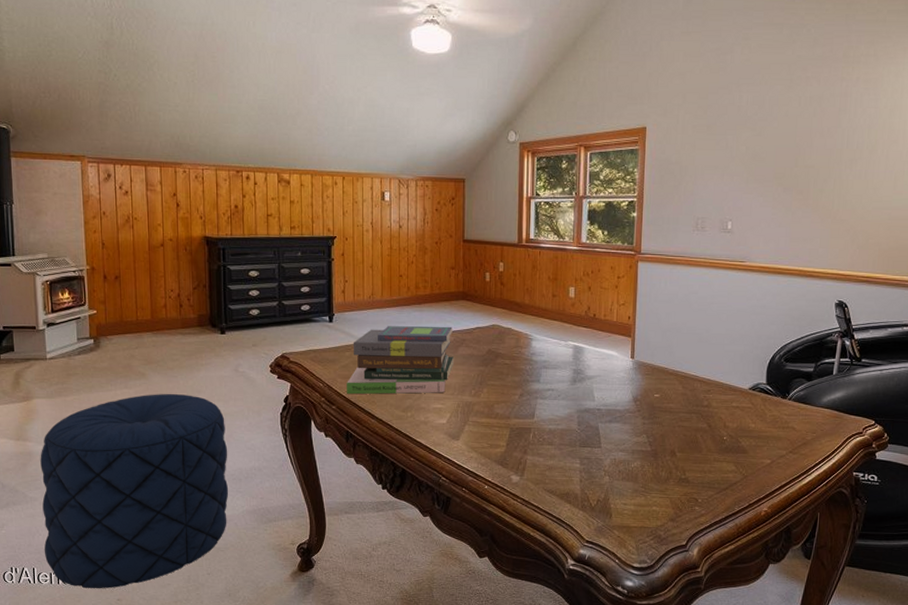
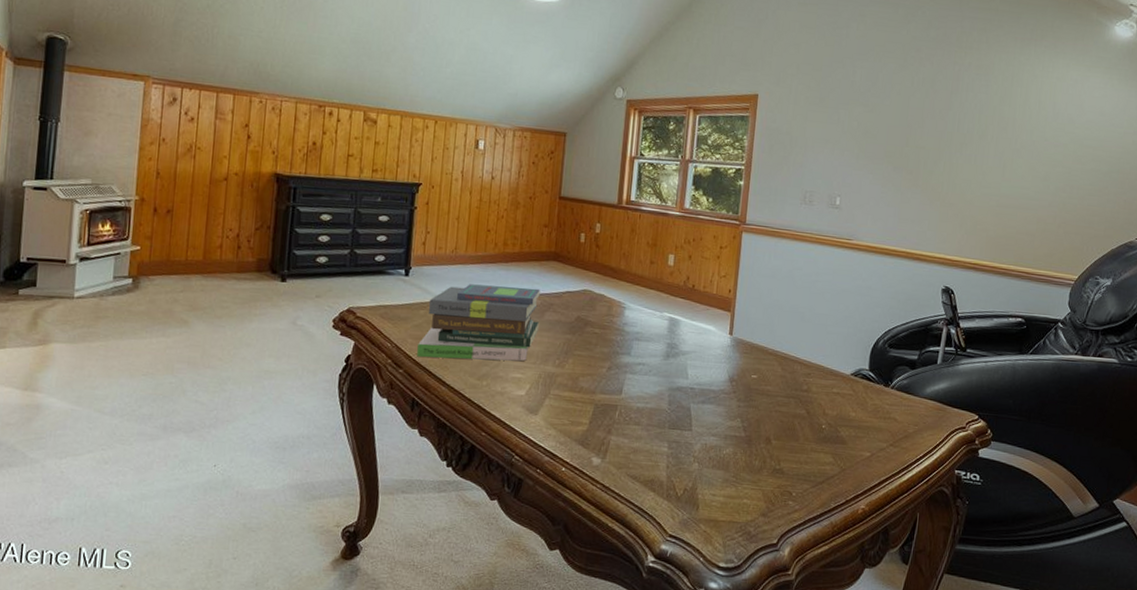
pouf: present [40,393,229,589] -> none [39,345,275,572]

